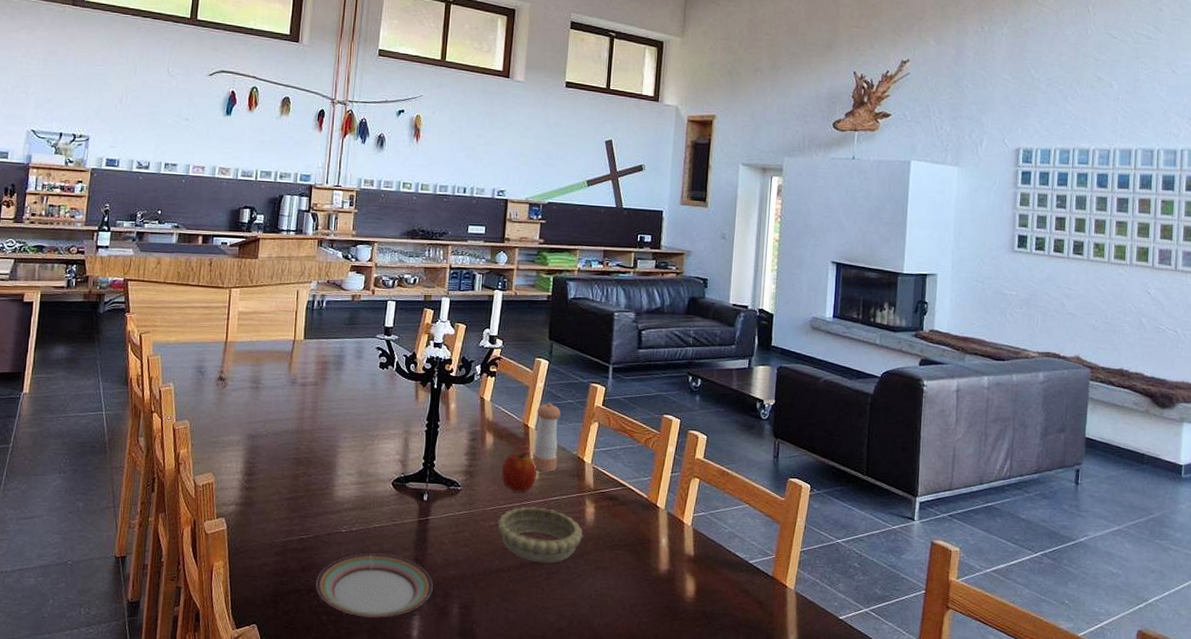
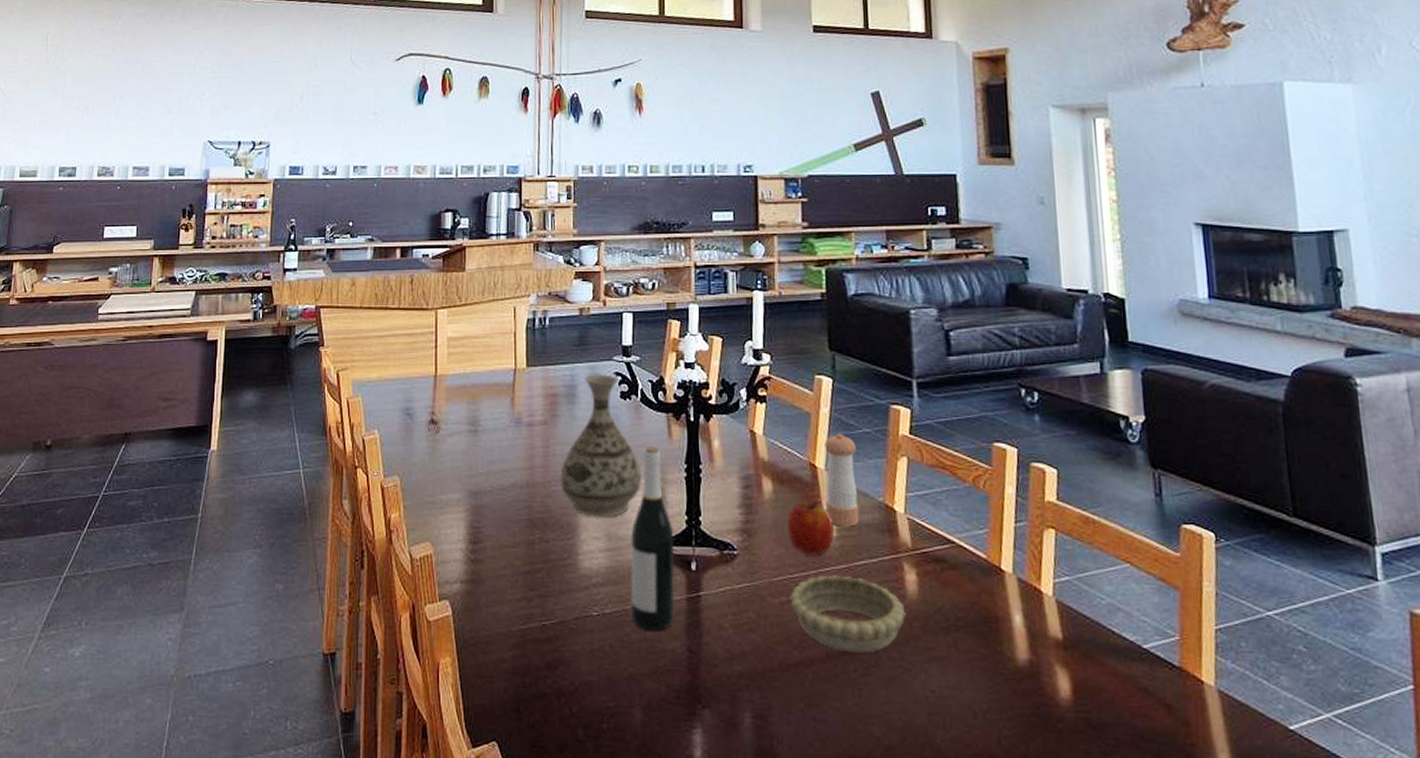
plate: present [316,553,433,618] -> none [566,643,715,732]
vase: none [325,347,392,459] -> present [561,374,642,517]
wine bottle: none [373,406,413,545] -> present [630,447,675,631]

